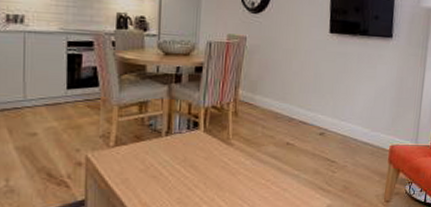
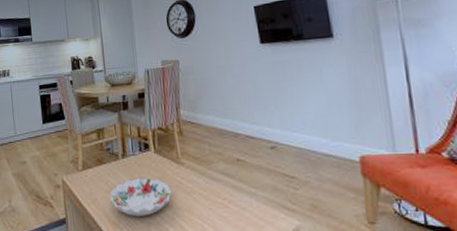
decorative bowl: none [144,157,217,197] -> present [109,178,173,216]

